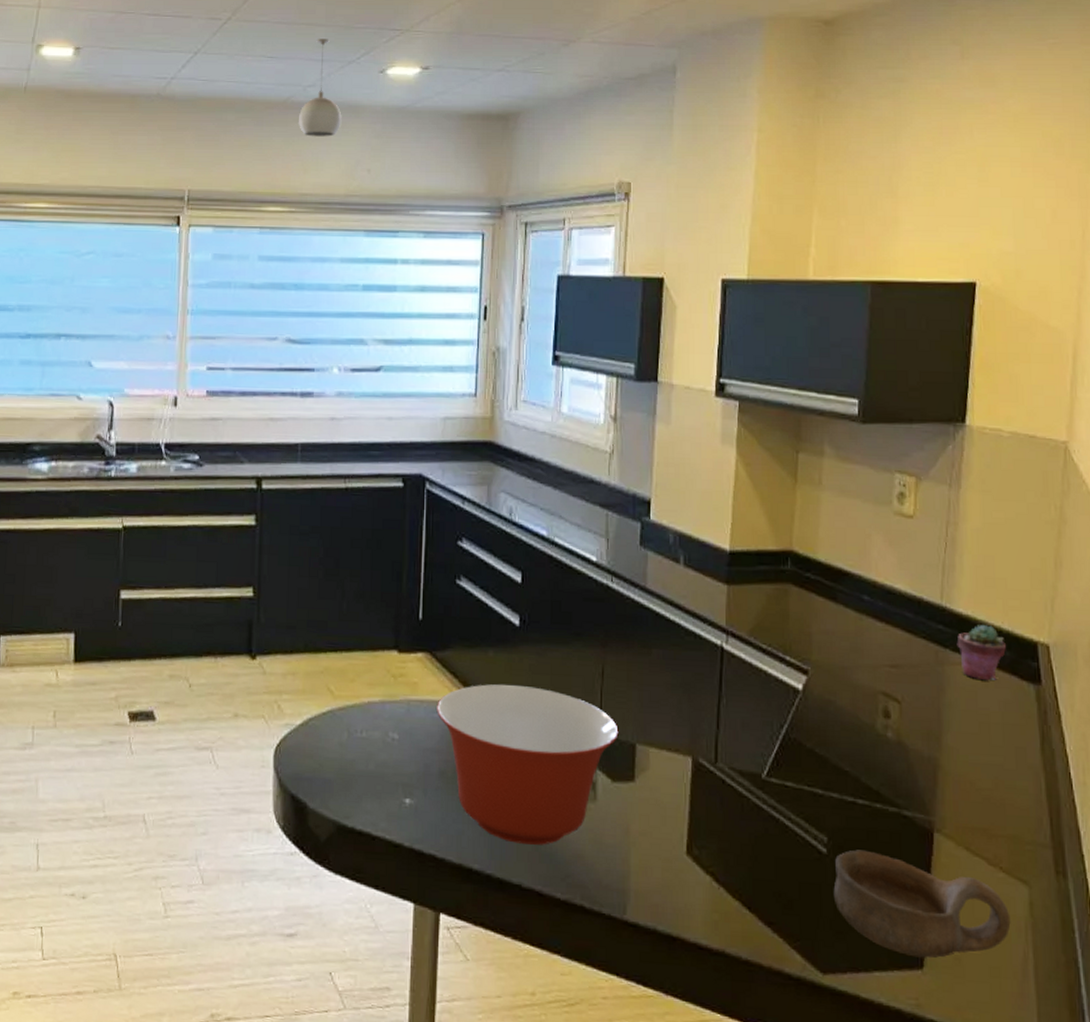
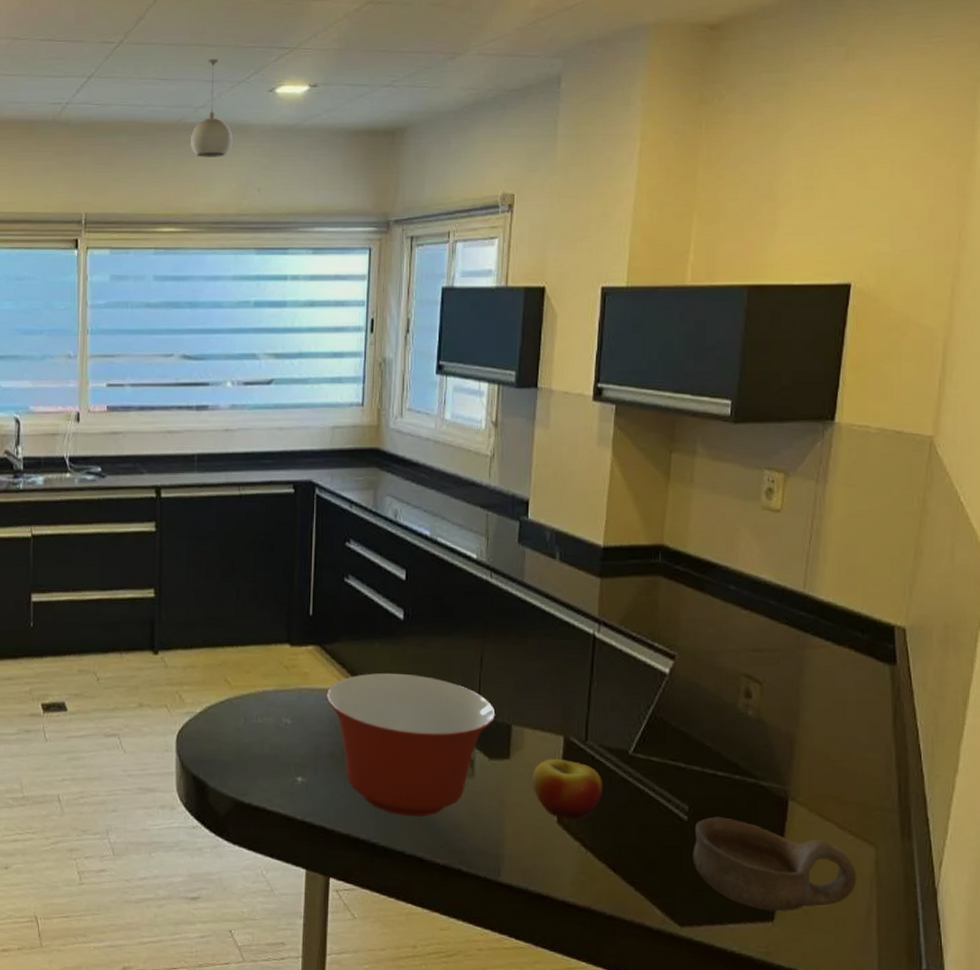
apple: none [659,782,736,851] -> present [533,759,603,820]
potted succulent: present [956,625,1007,681] -> none [817,611,865,662]

